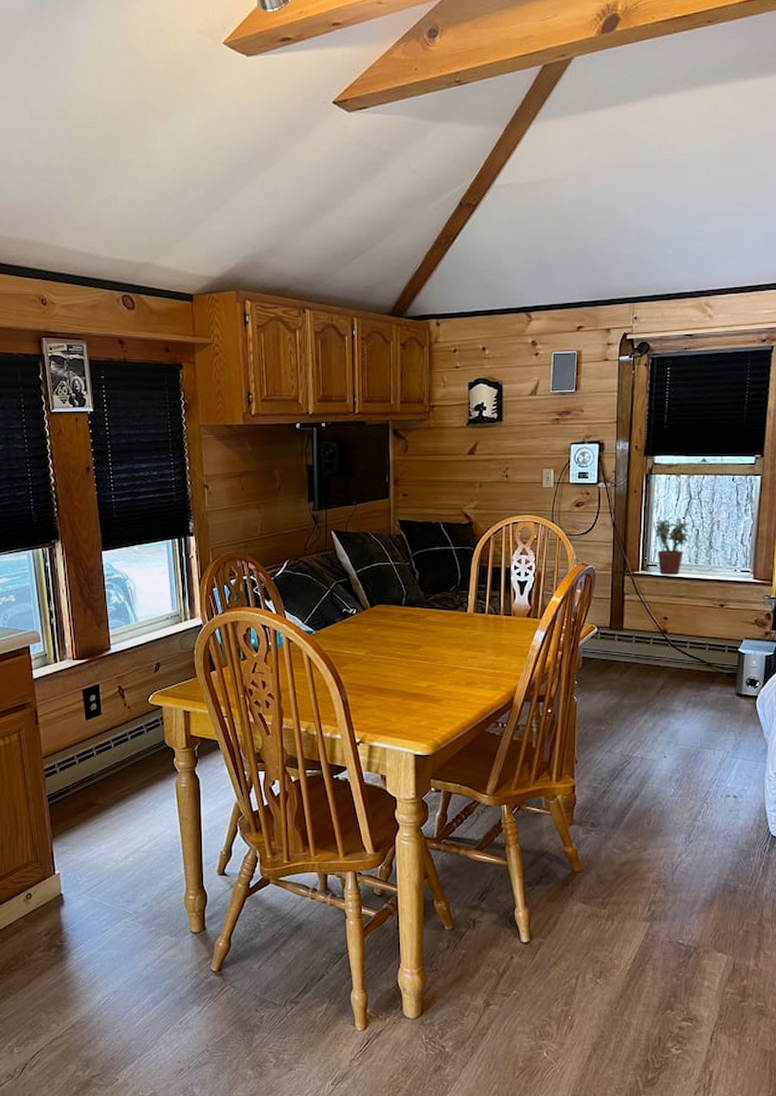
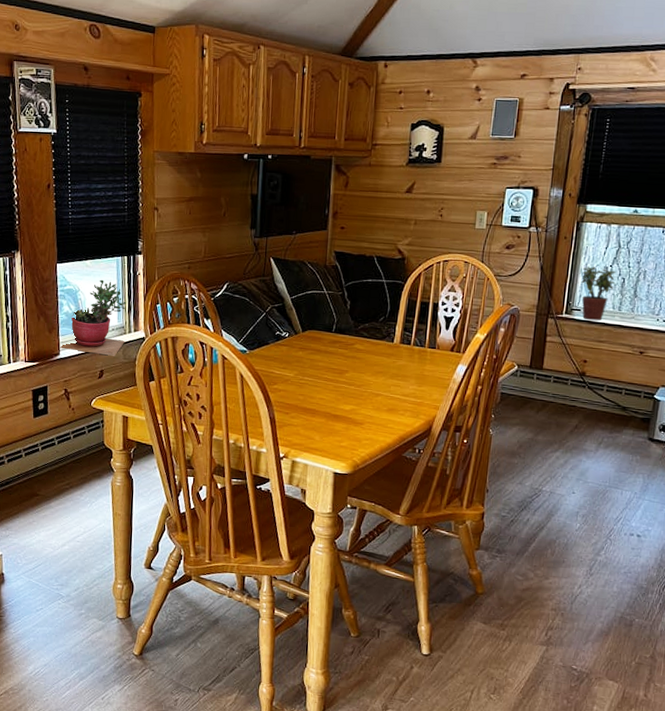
succulent plant: none [110,565,181,647] -> present [59,279,126,356]

